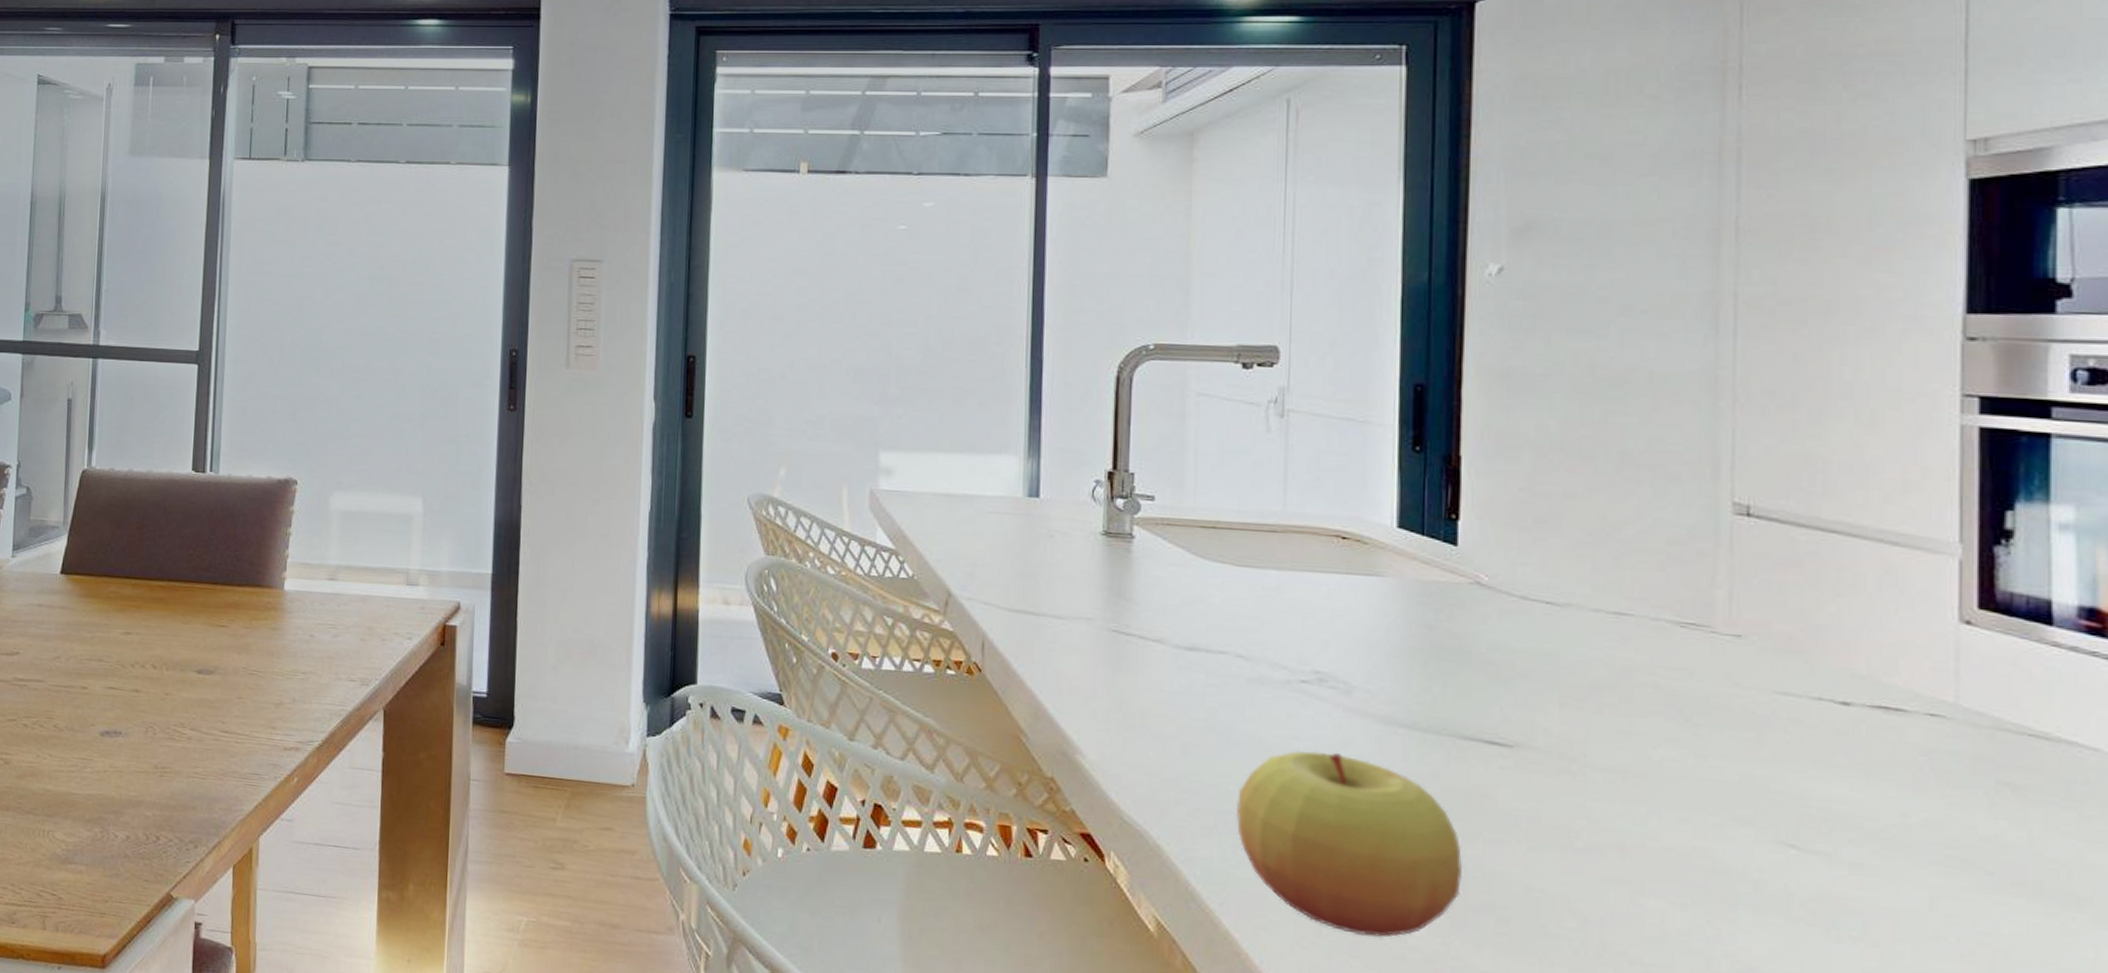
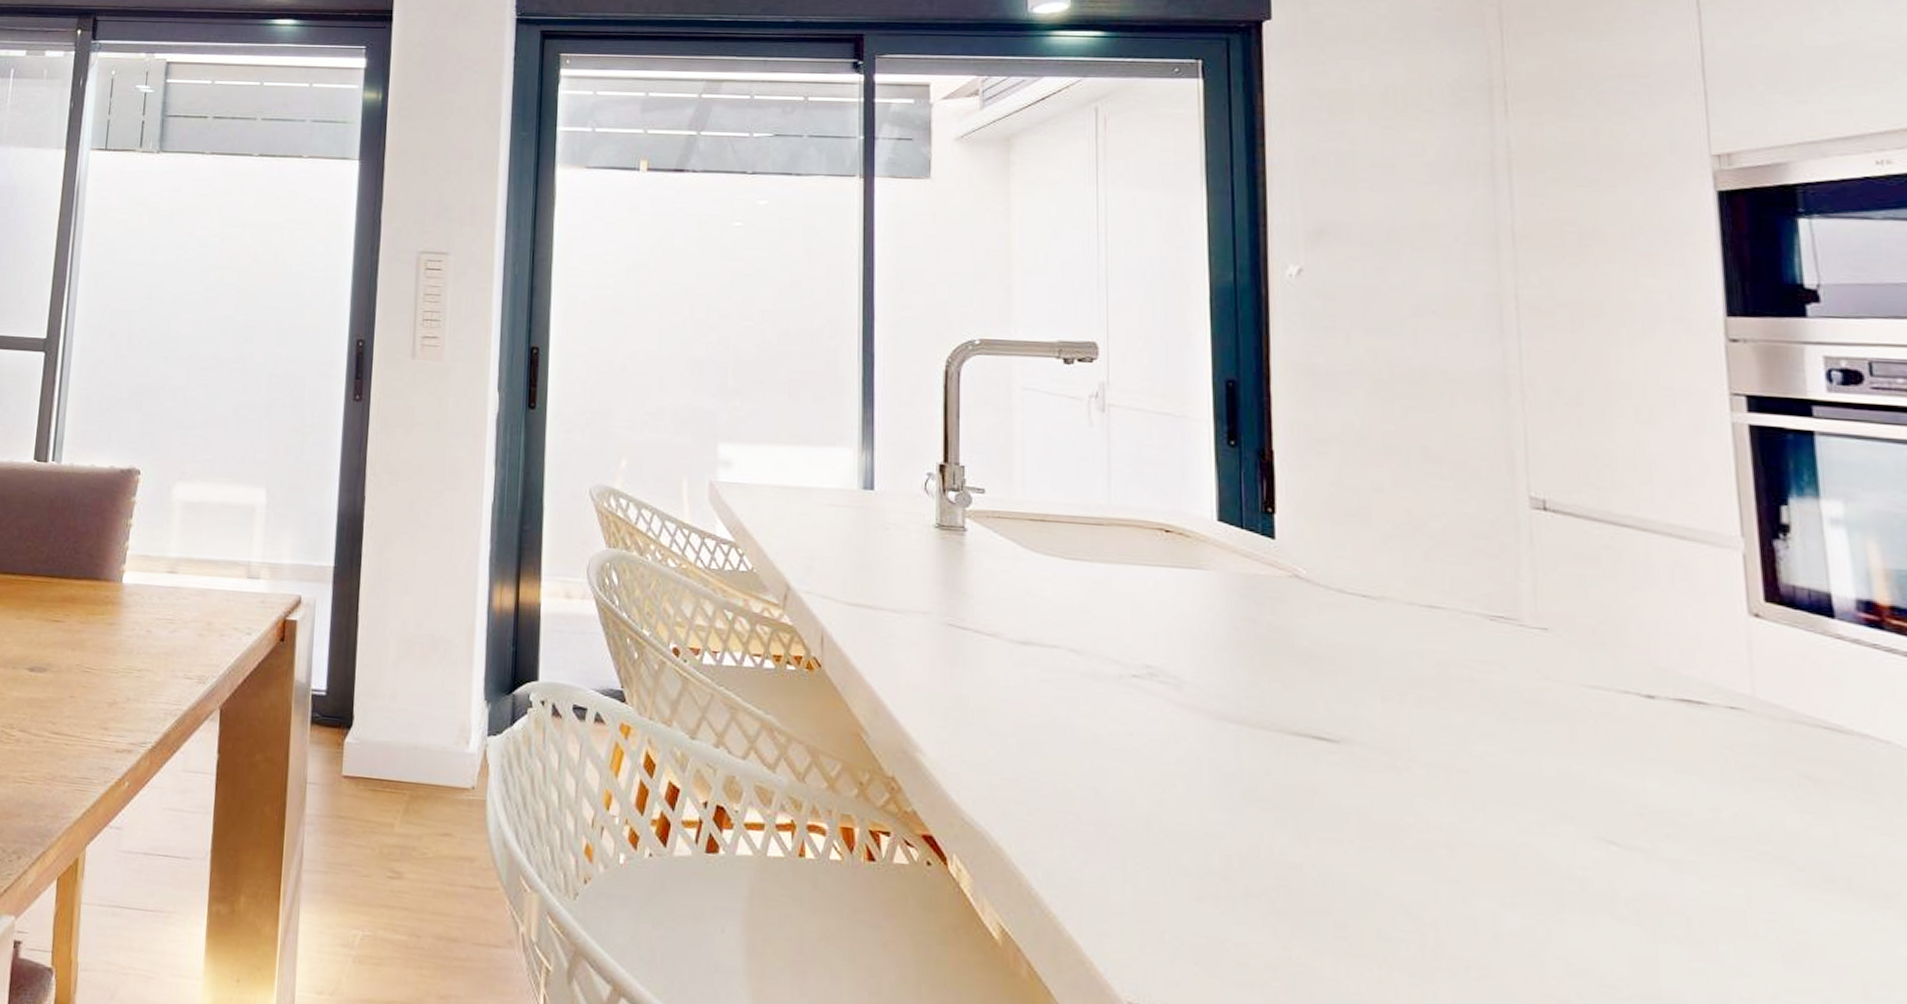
apple: present [1235,750,1463,937] -> none [1074,746,1299,943]

